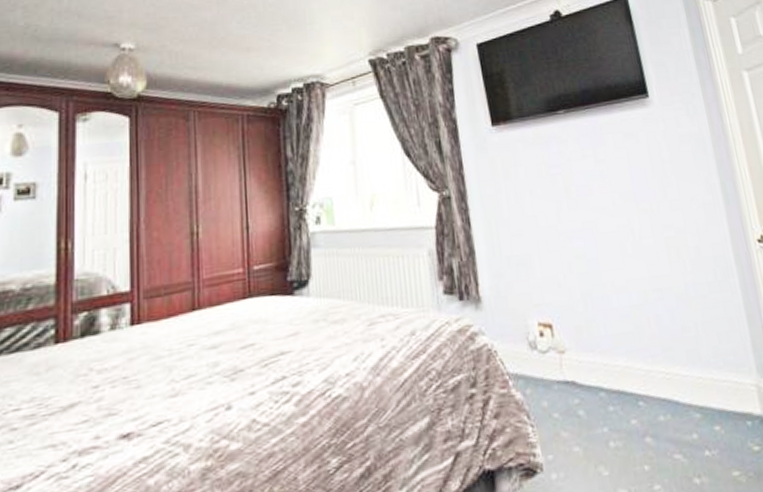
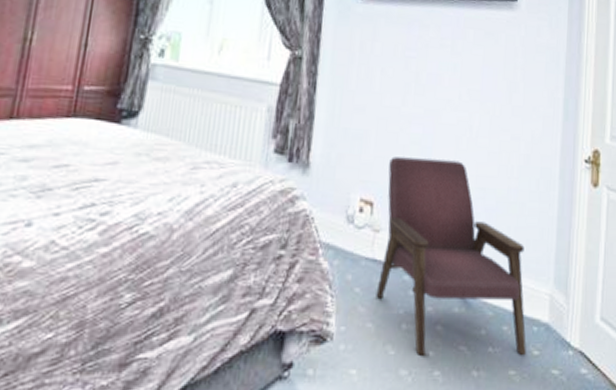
armchair: none [558,266,746,472] -> present [376,156,526,355]

